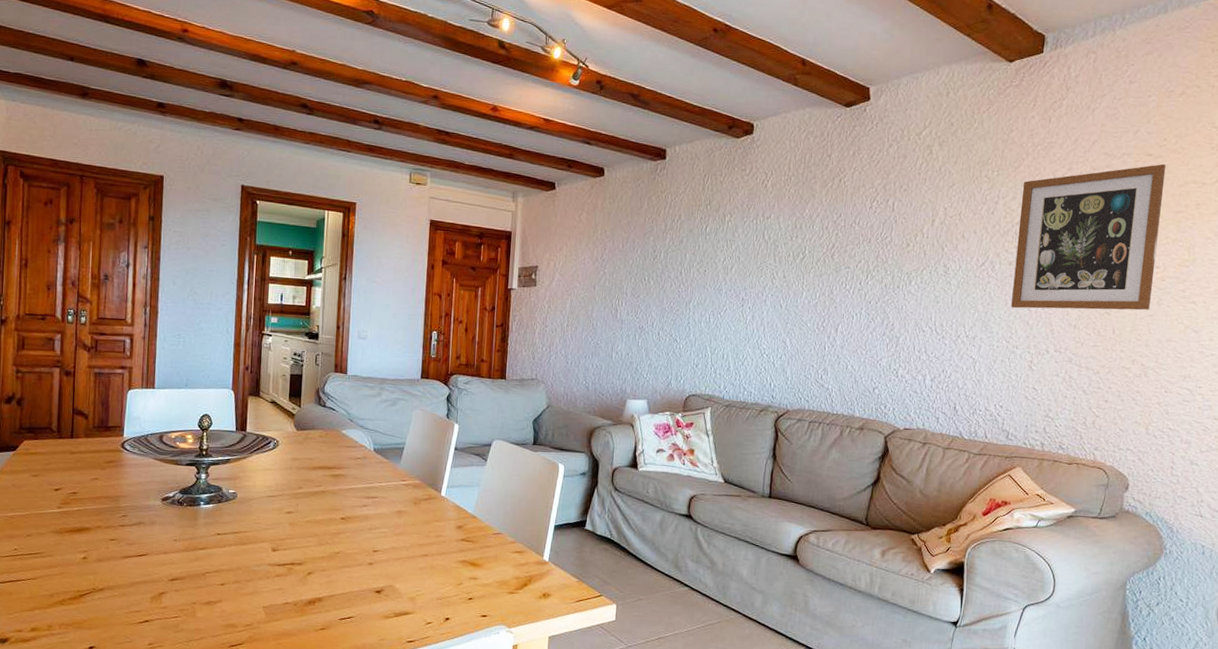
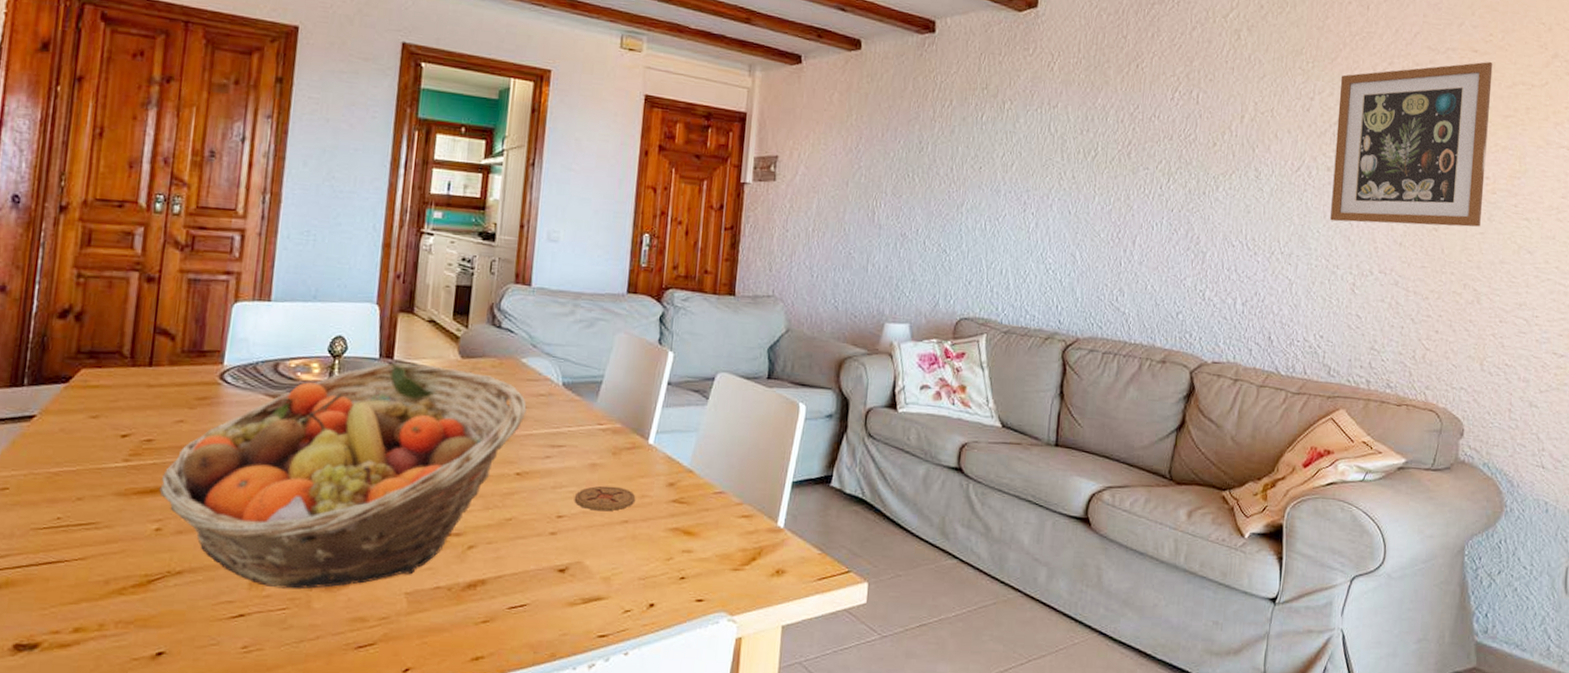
fruit basket: none [84,434,347,603] -> present [159,362,527,590]
coaster: none [385,527,433,547] -> present [574,485,636,511]

